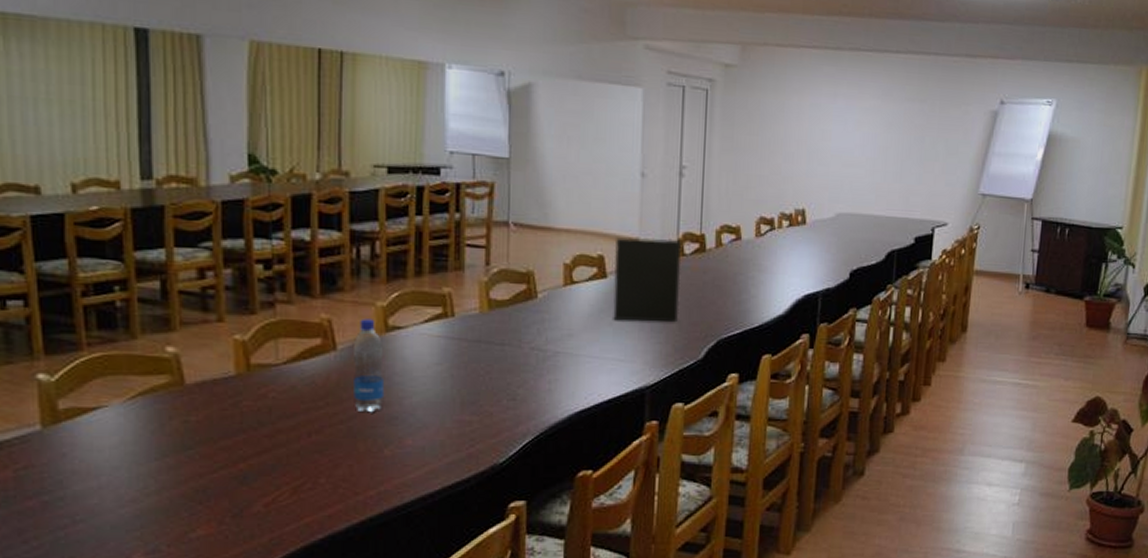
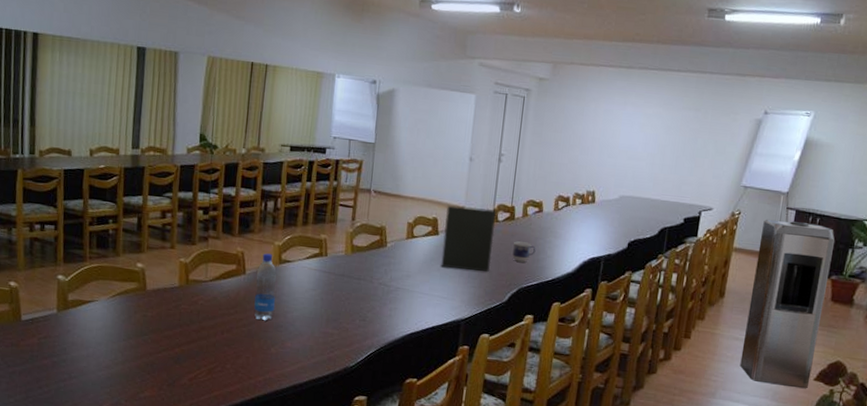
cup: none [706,279,736,306] -> present [512,241,536,262]
water dispenser: none [989,233,1087,433] -> present [740,219,835,389]

